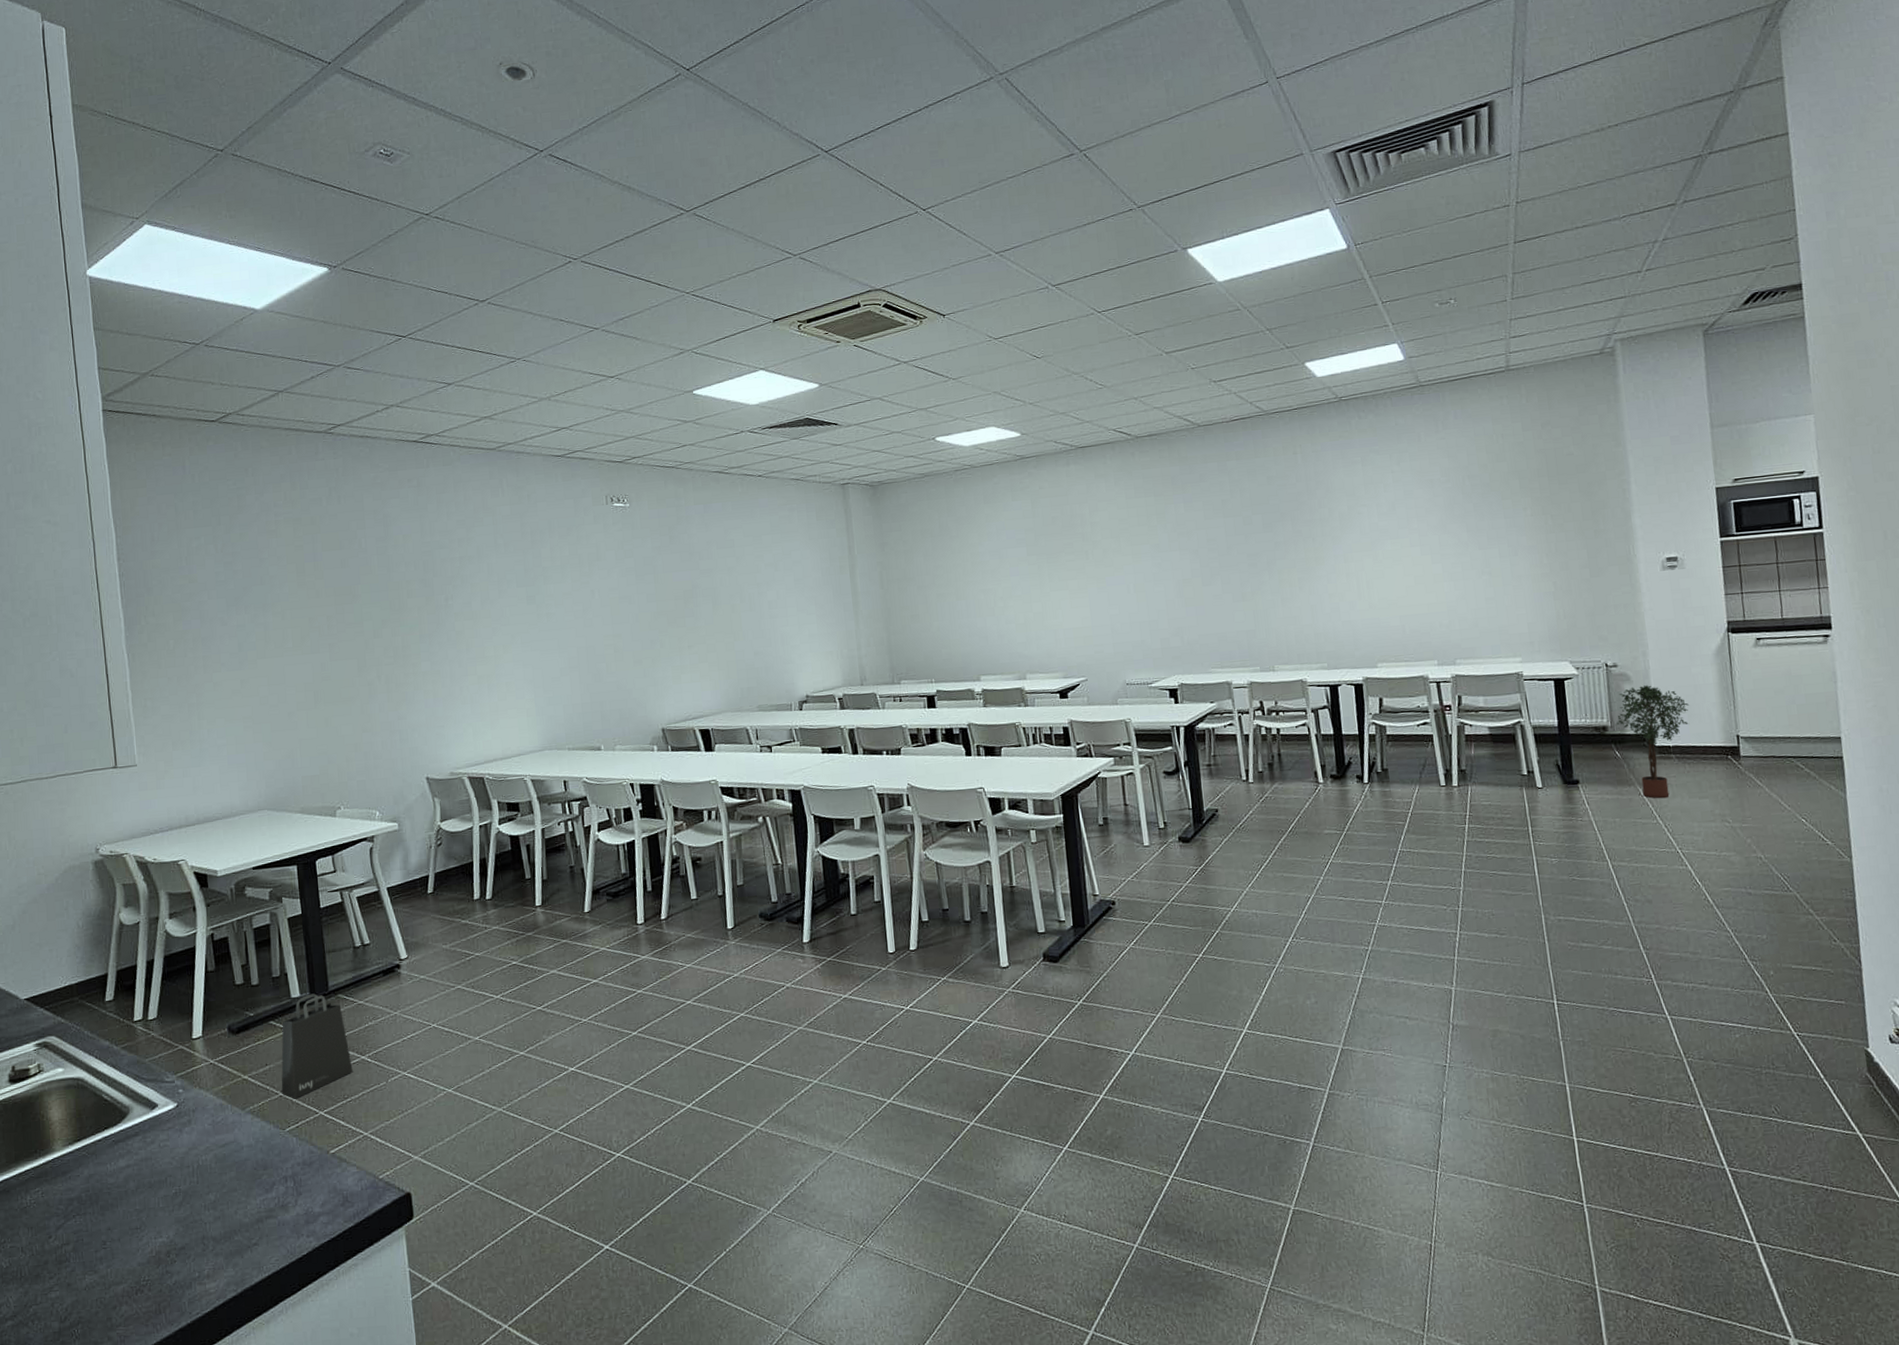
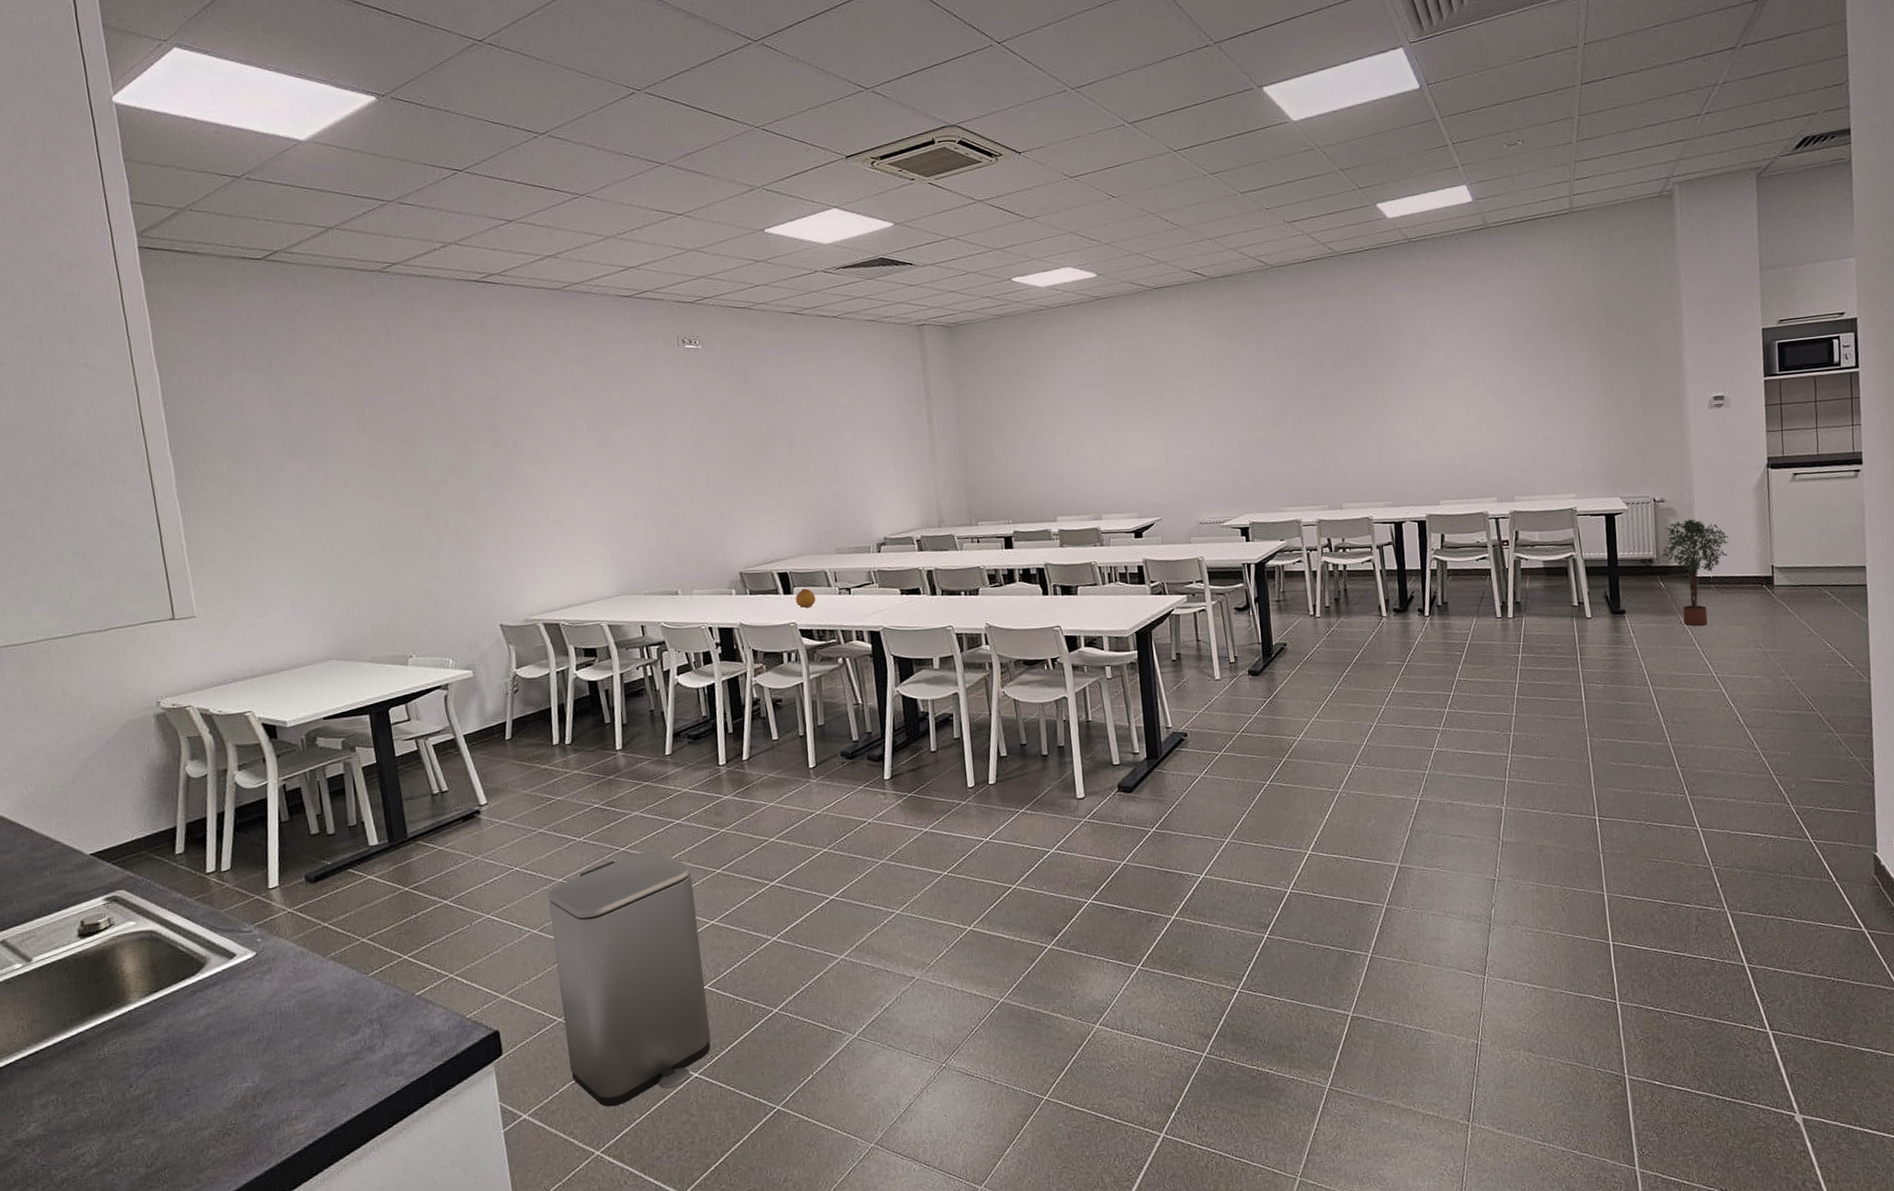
shopping bag: present [281,993,353,1099] -> none [360,841,436,944]
pedal bin: none [463,1010,623,1278] -> present [547,851,711,1107]
fruit: none [716,745,737,765] -> present [795,588,816,608]

